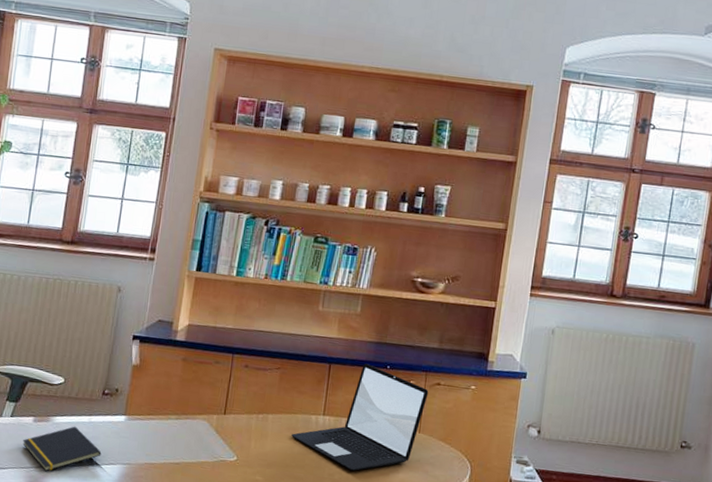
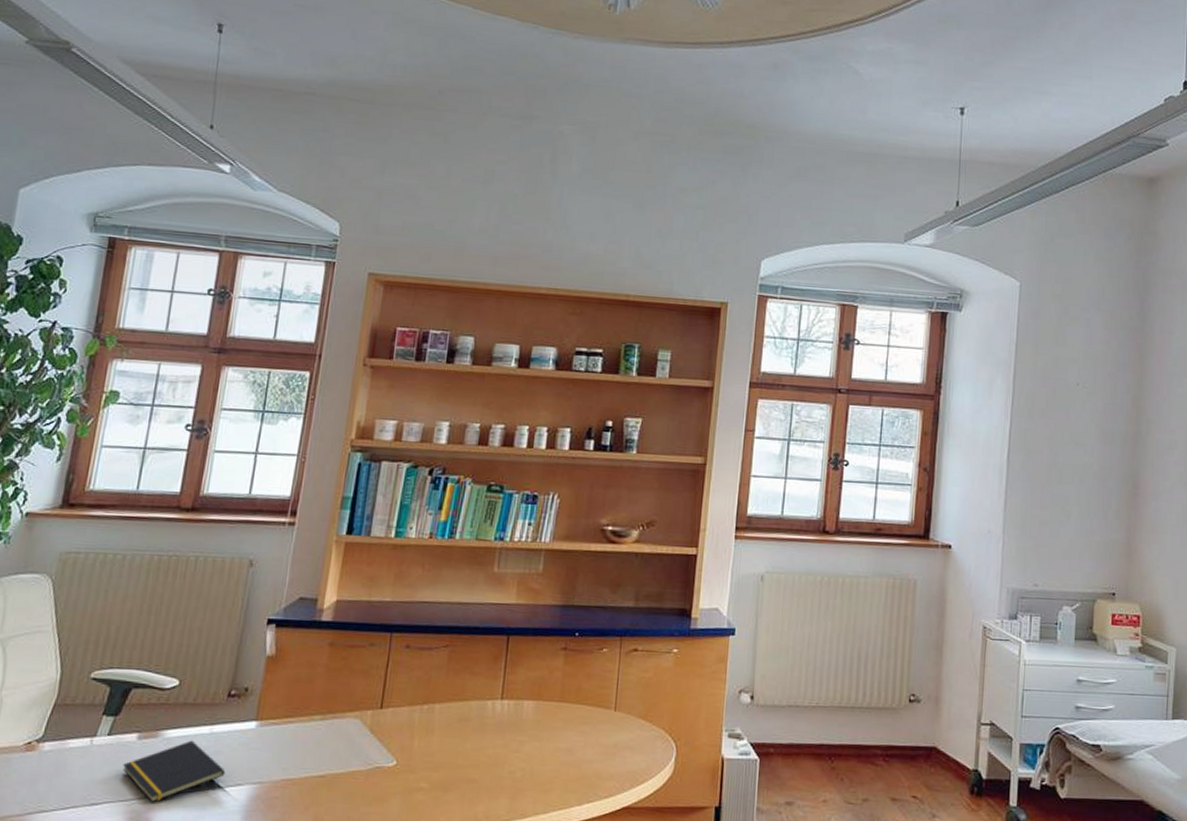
laptop: present [292,363,429,471] -> none [463,632,625,765]

